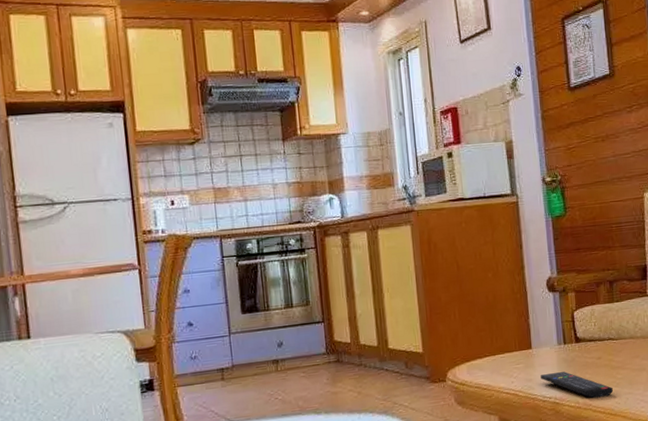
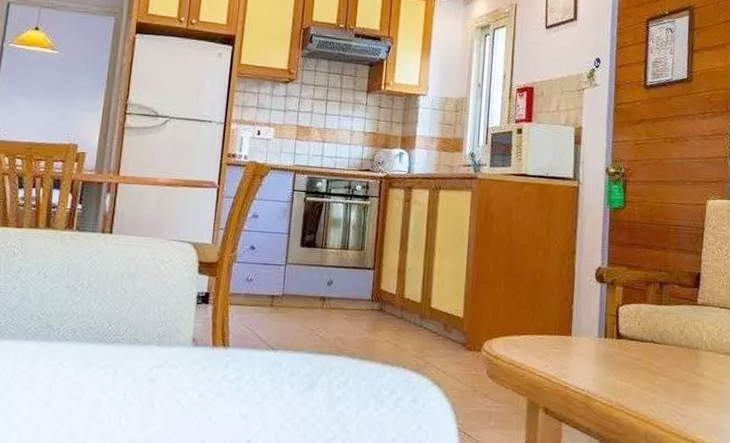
remote control: present [541,371,613,399] -> none [576,364,649,401]

